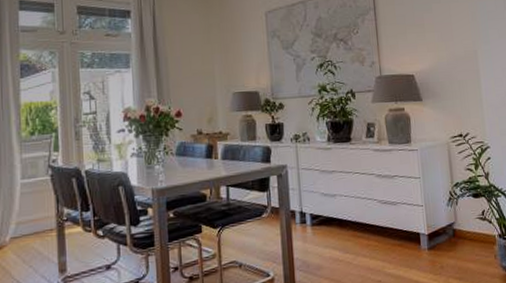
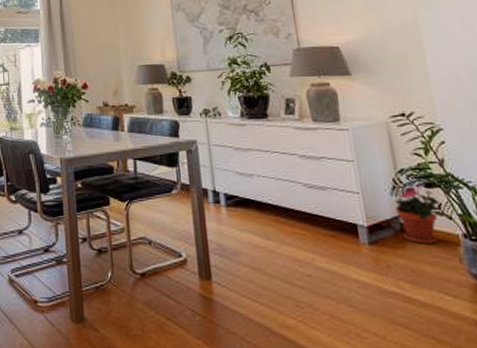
potted plant: none [450,195,484,246] -> present [395,184,440,244]

